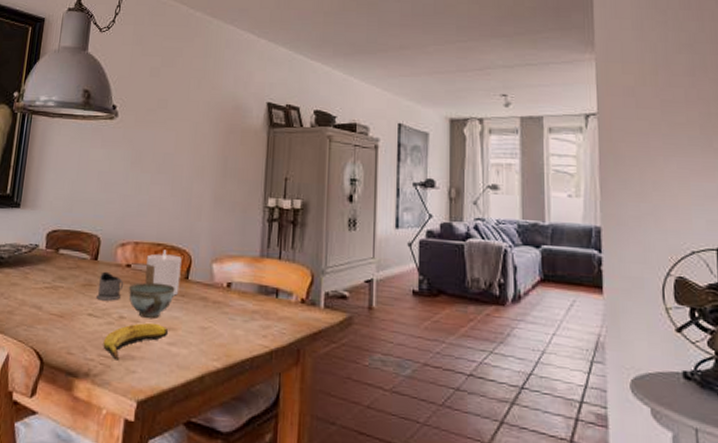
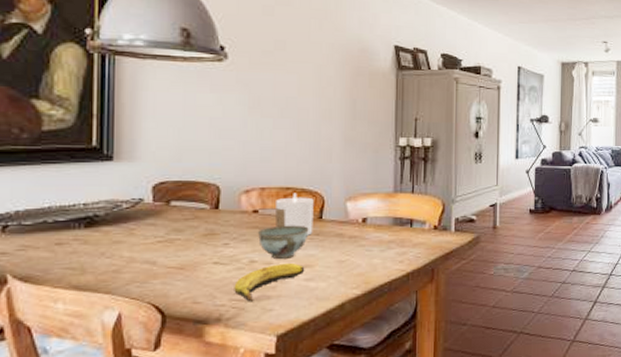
tea glass holder: present [97,271,124,301] -> none [222,219,252,248]

